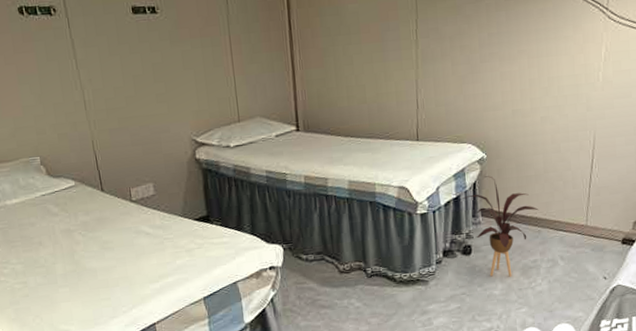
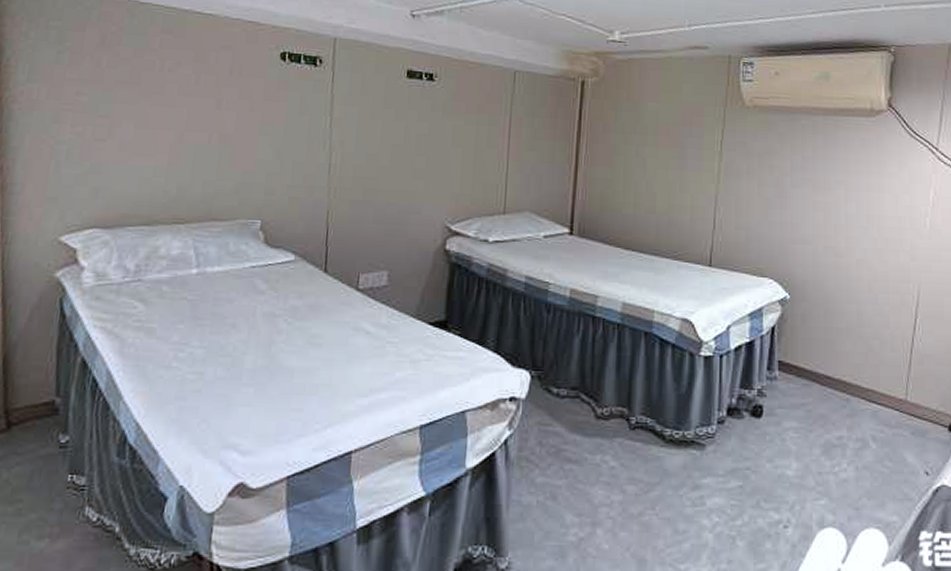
house plant: present [462,176,539,277] -> none [757,321,849,454]

